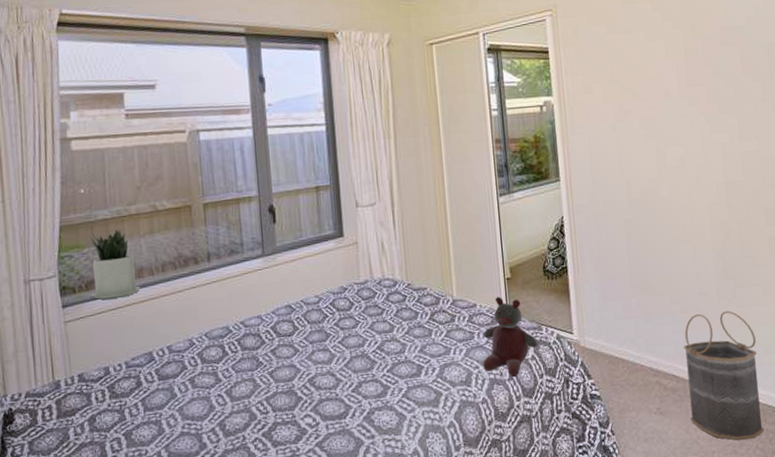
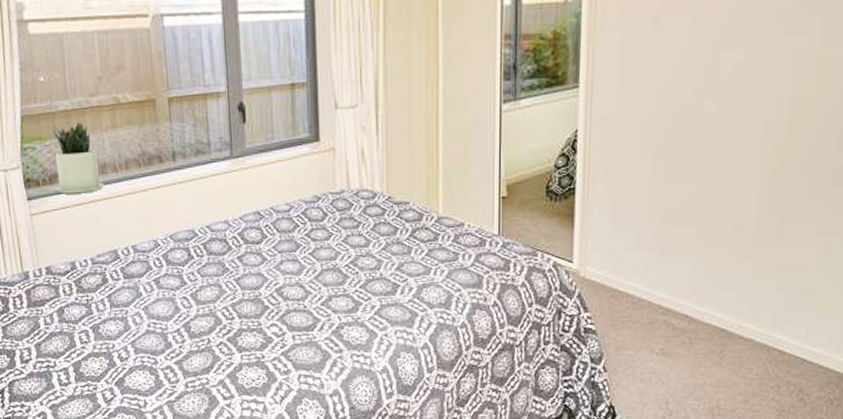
stuffed bear: present [483,297,538,378] -> none [466,217,531,304]
basket: present [684,310,764,440] -> none [699,249,795,390]

